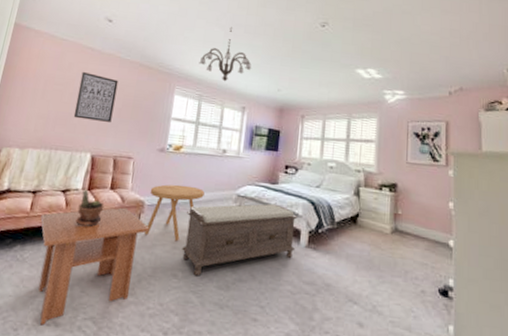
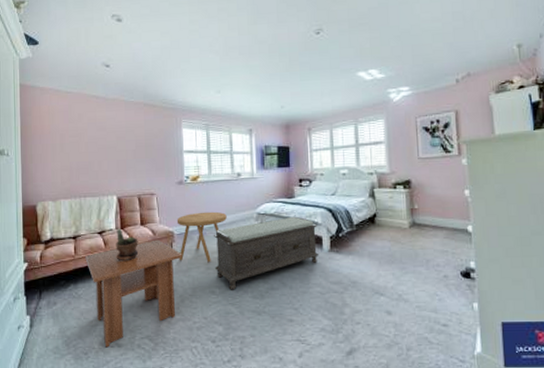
wall art: present [73,71,119,122] -> none [92,120,129,166]
chandelier: present [199,26,252,82] -> none [200,50,253,108]

